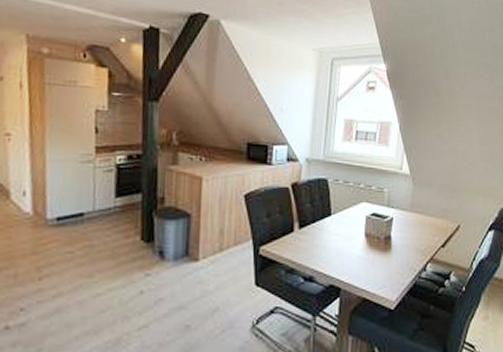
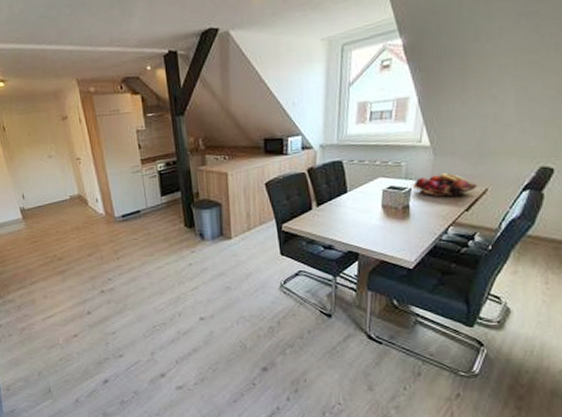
fruit basket: none [395,205,451,230] -> present [413,173,477,197]

